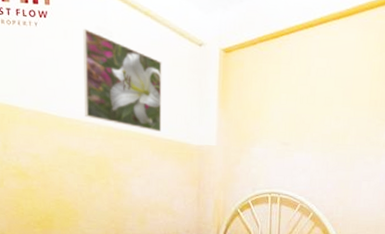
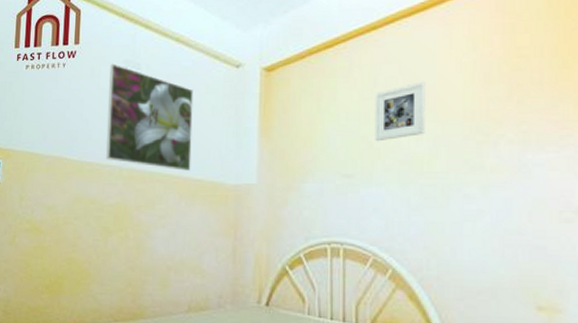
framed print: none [306,74,345,119] -> present [375,81,425,142]

